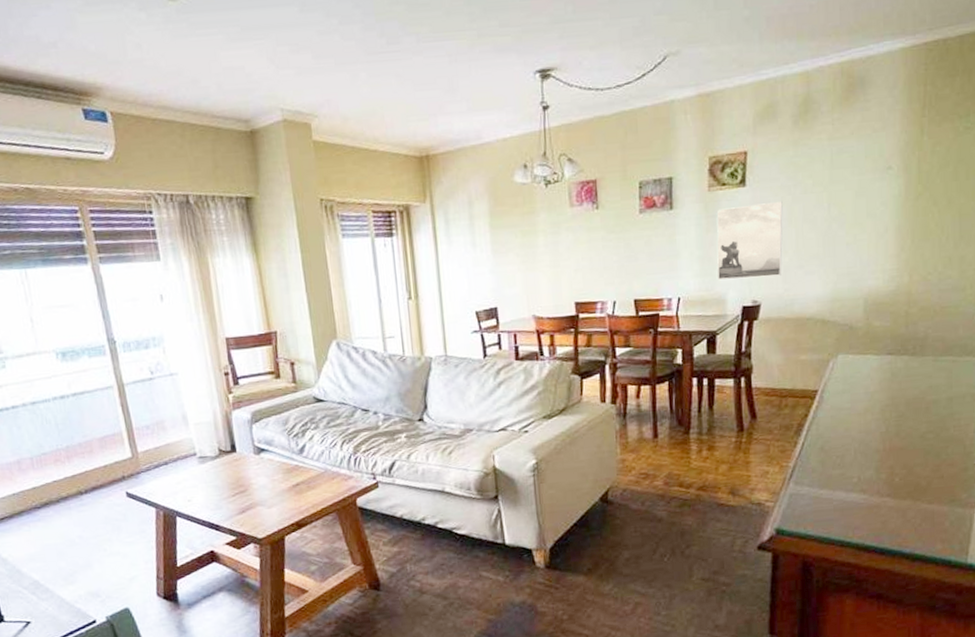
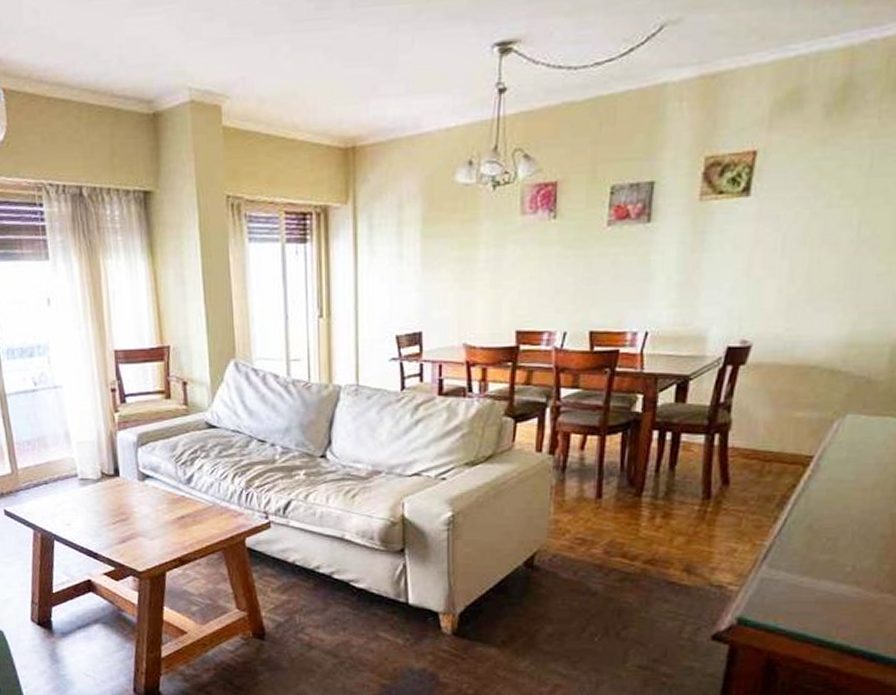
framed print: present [717,201,783,280] -> none [700,216,797,313]

